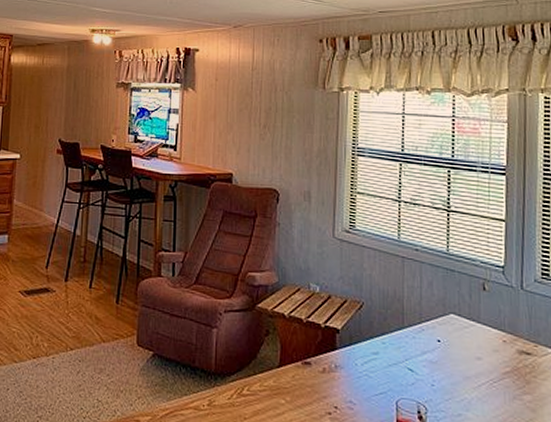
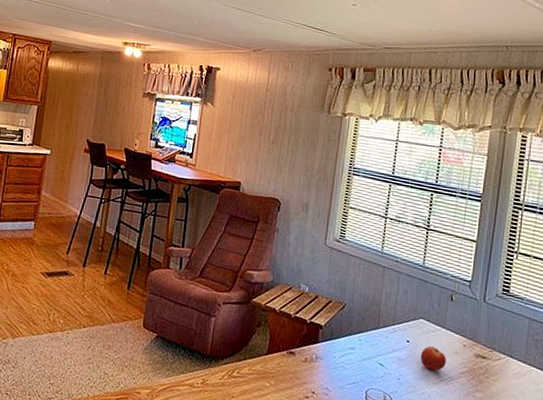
fruit: none [454,344,485,373] -> present [420,345,446,371]

